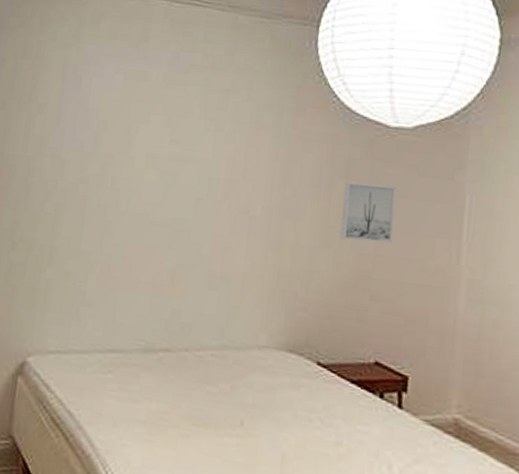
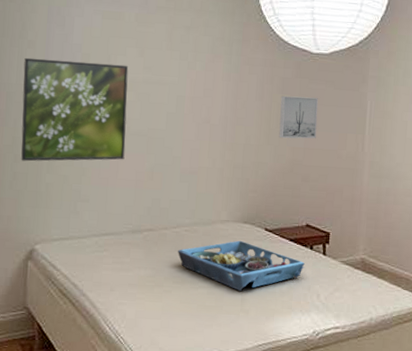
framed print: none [19,124,152,256] -> present [21,57,129,162]
serving tray: none [200,375,372,448] -> present [178,240,305,292]

